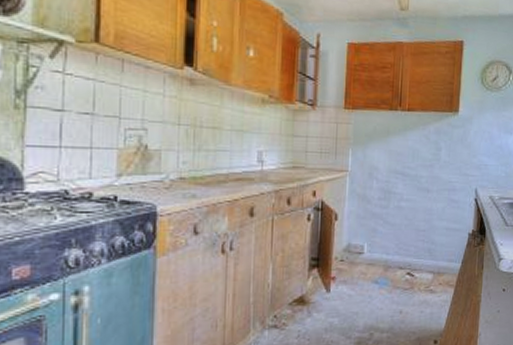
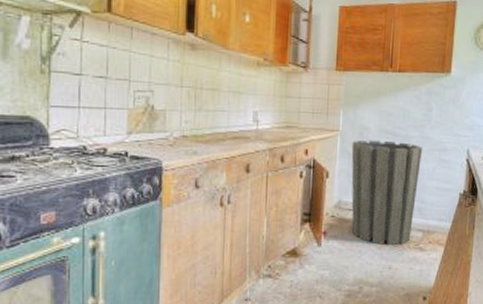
trash can: none [361,180,432,289] -> present [351,140,422,246]

